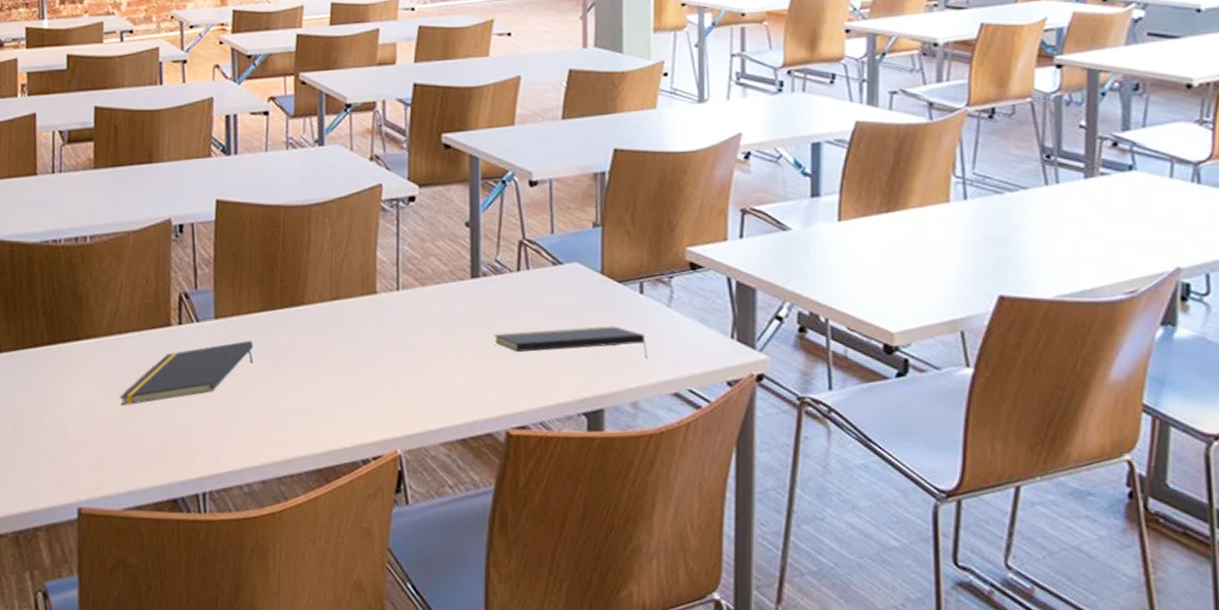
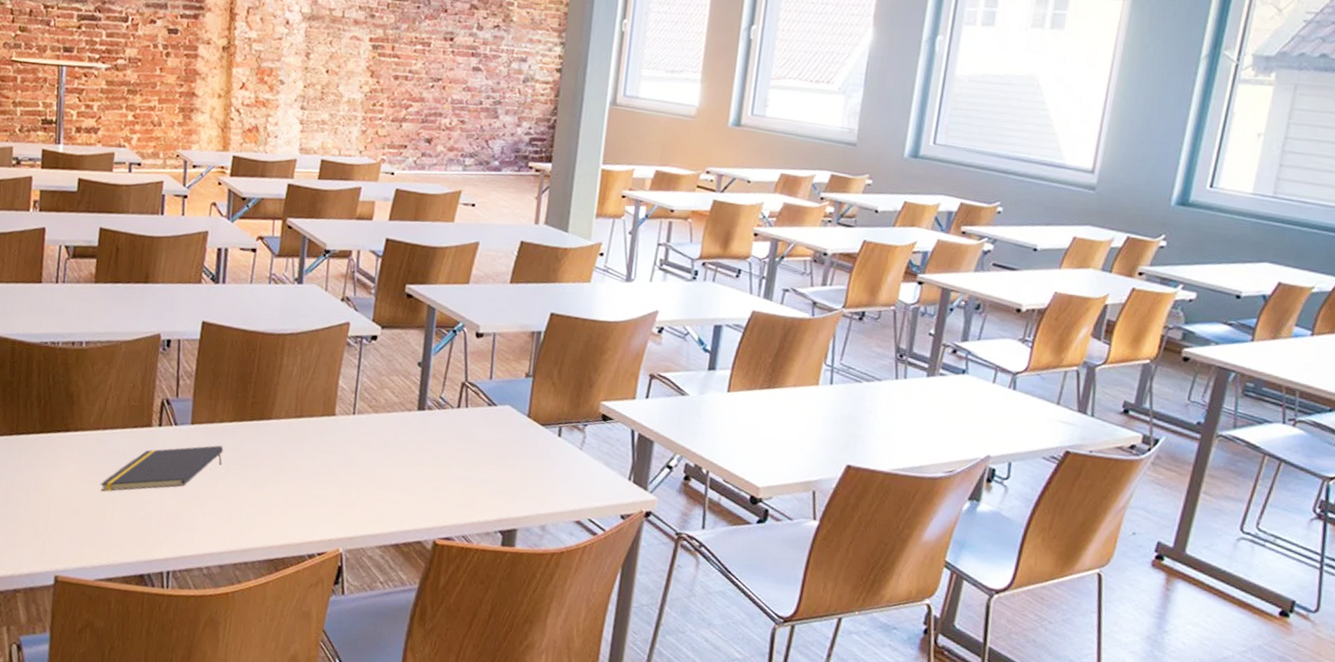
notepad: present [493,326,648,361] -> none [431,458,559,492]

